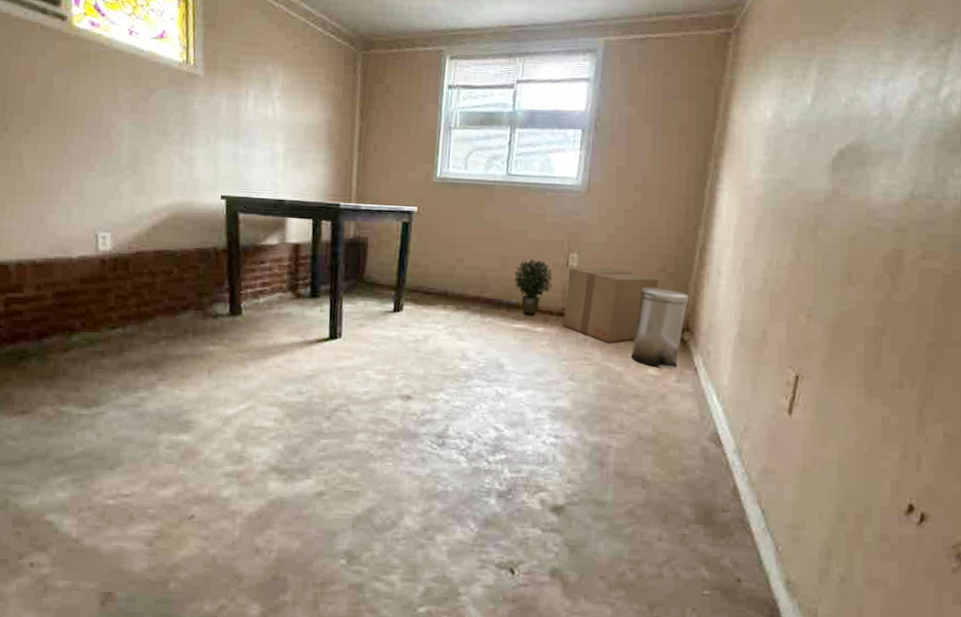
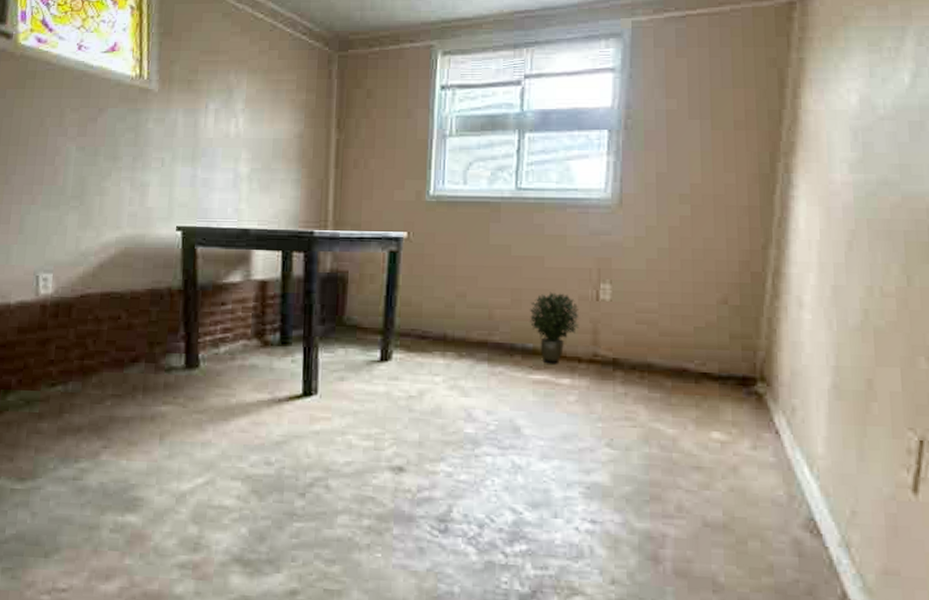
cardboard box: present [562,267,659,343] -> none [594,301,720,398]
pedal bin: present [631,287,689,370] -> none [688,325,762,433]

